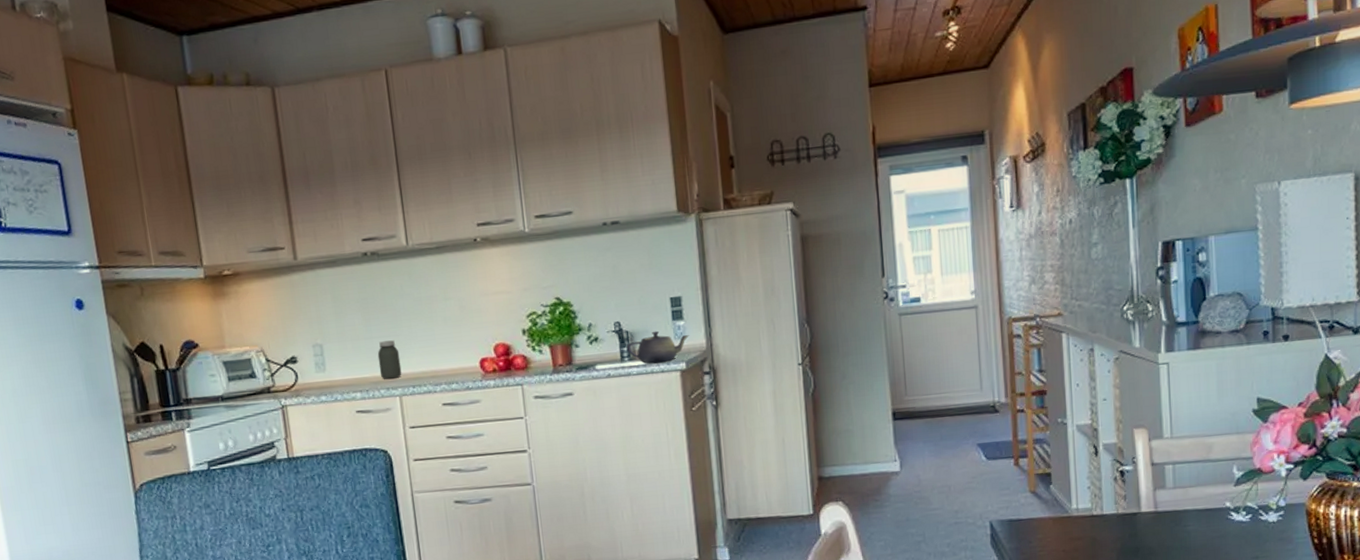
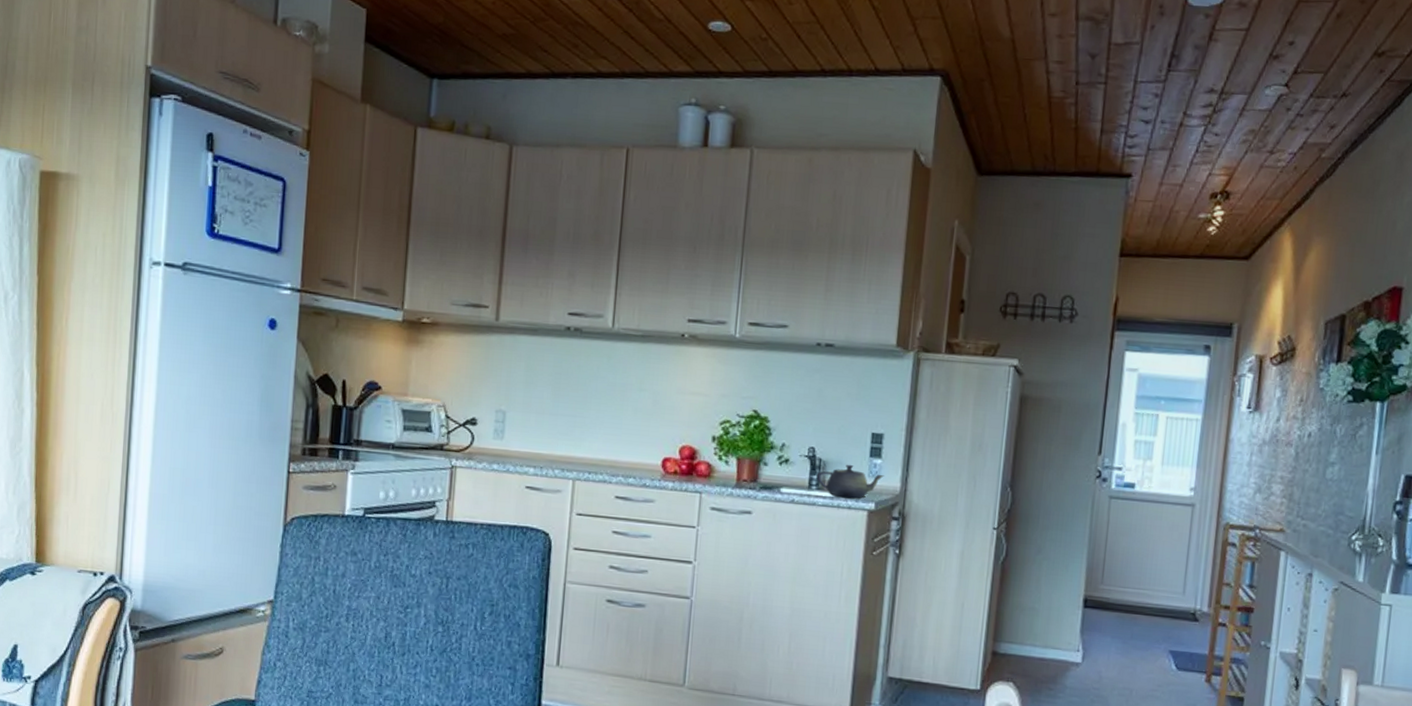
jar: present [377,340,402,379] -> none [557,420,582,461]

